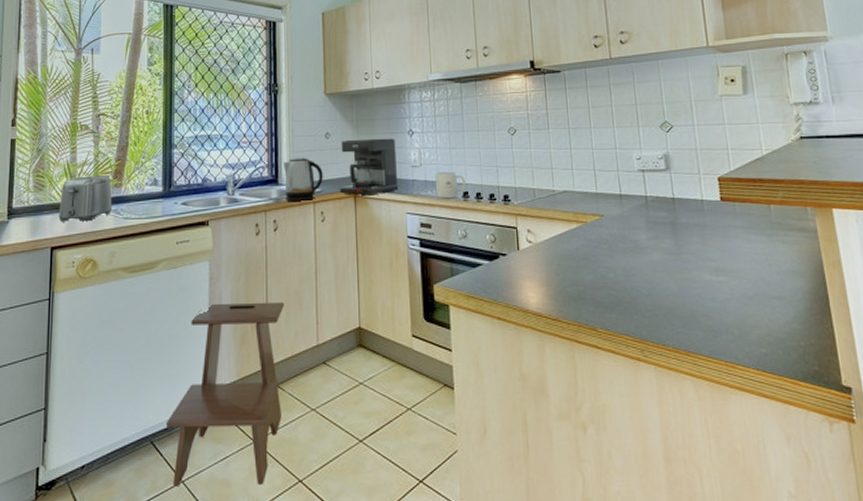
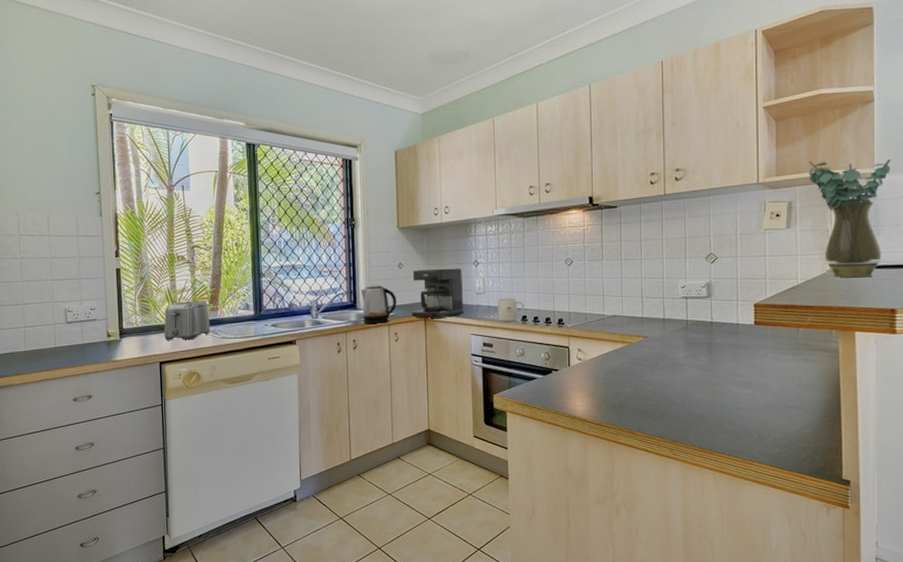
step stool: present [165,301,285,486] -> none [266,408,364,551]
vase: none [758,22,849,148] -> present [808,159,891,278]

